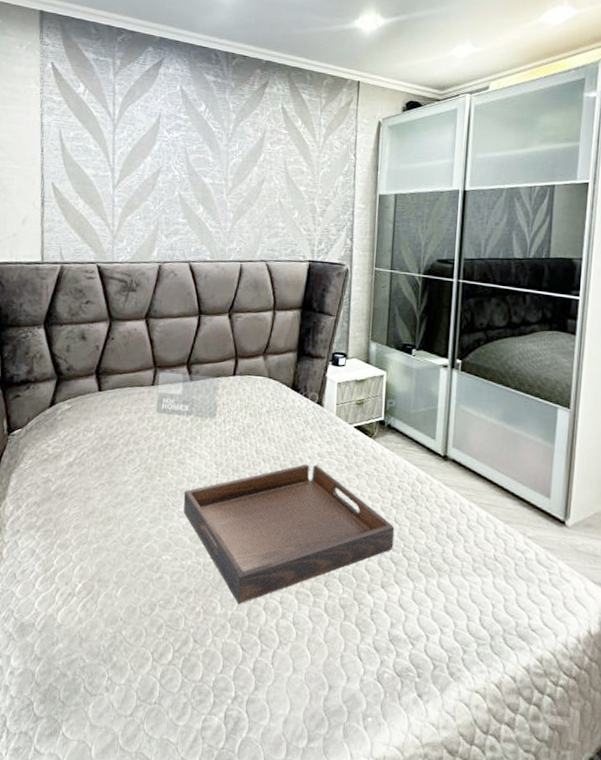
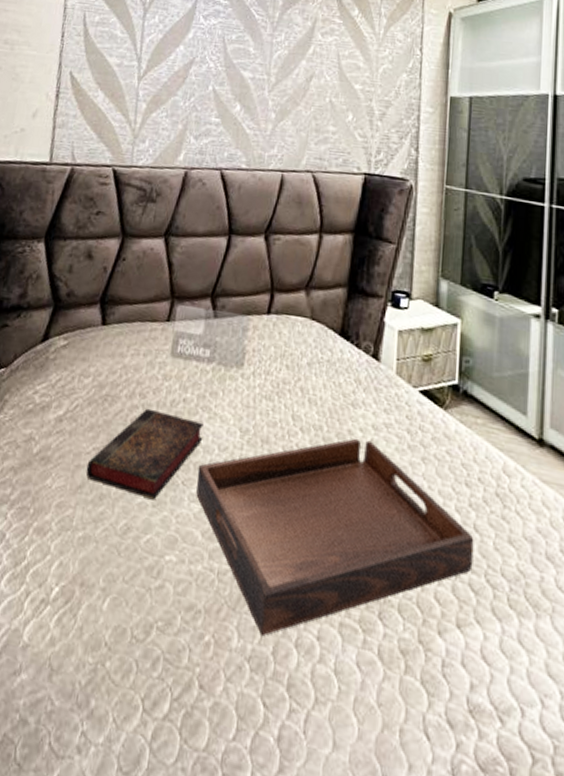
book: none [95,452,187,518] -> present [85,408,204,500]

